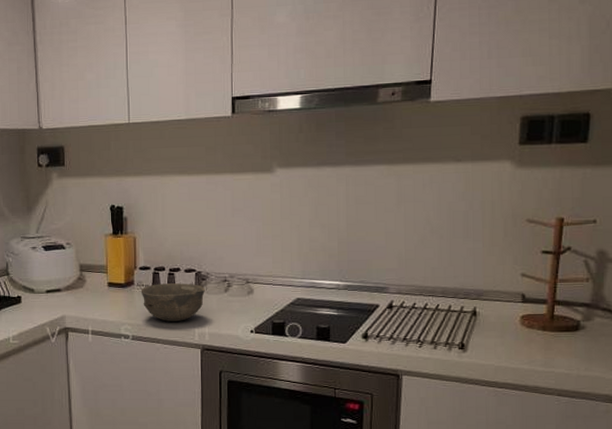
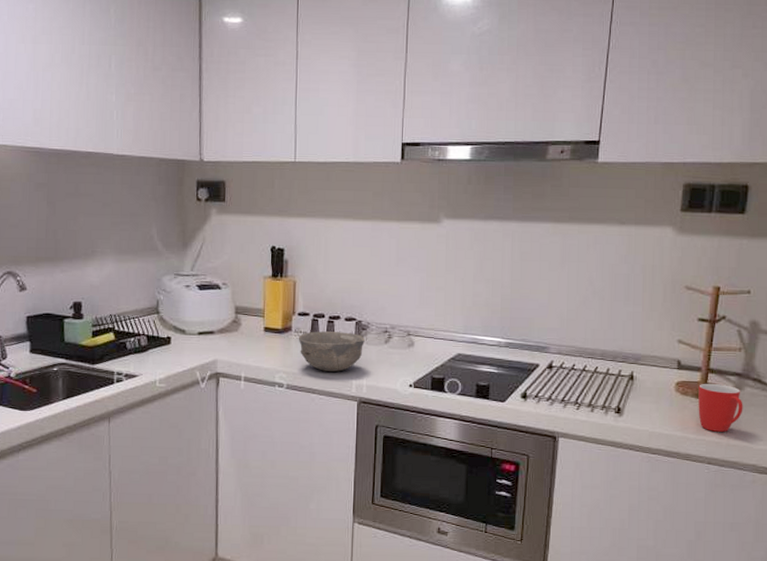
mug: none [545,315,593,363] -> present [698,383,743,432]

